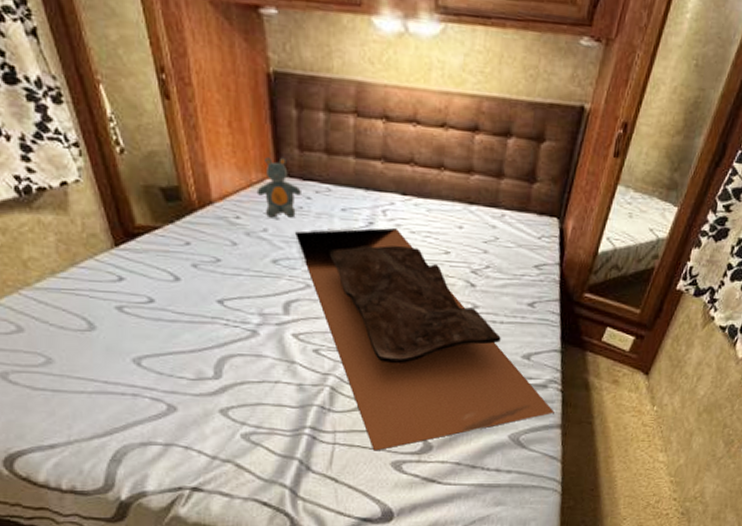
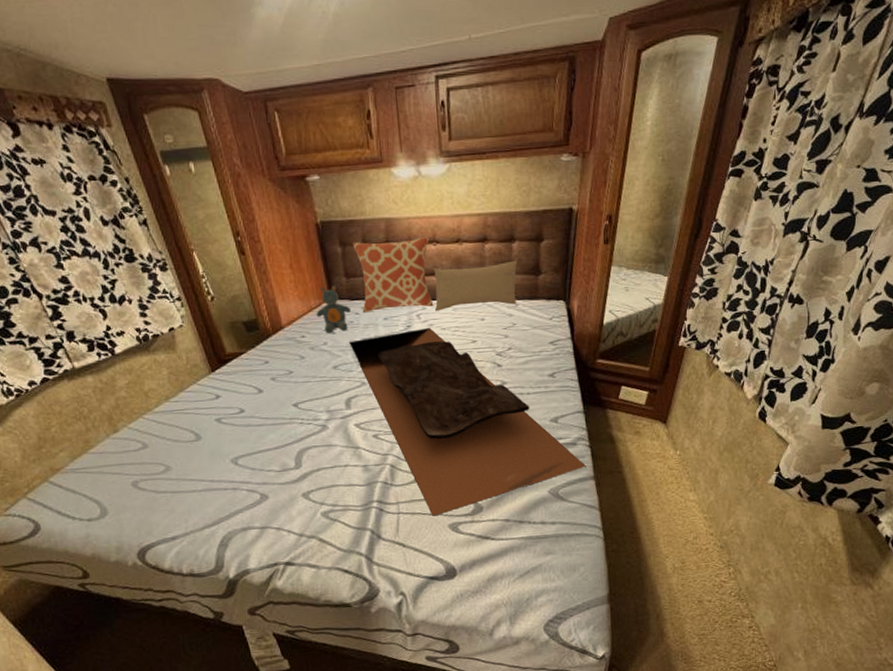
pillow: none [312,106,409,204] -> present [353,235,434,313]
pillow: none [406,155,512,215] -> present [434,260,518,311]

